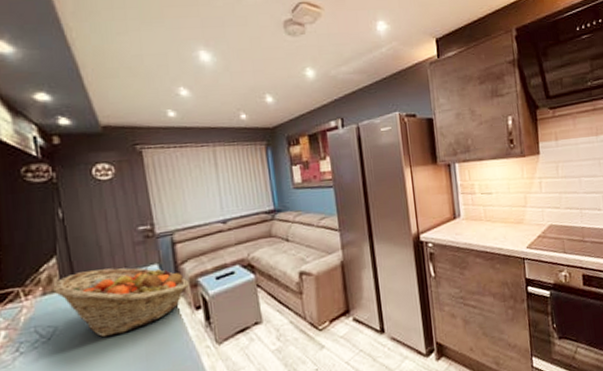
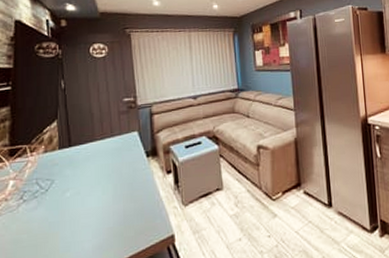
fruit basket: present [53,266,190,338] -> none [53,133,163,193]

